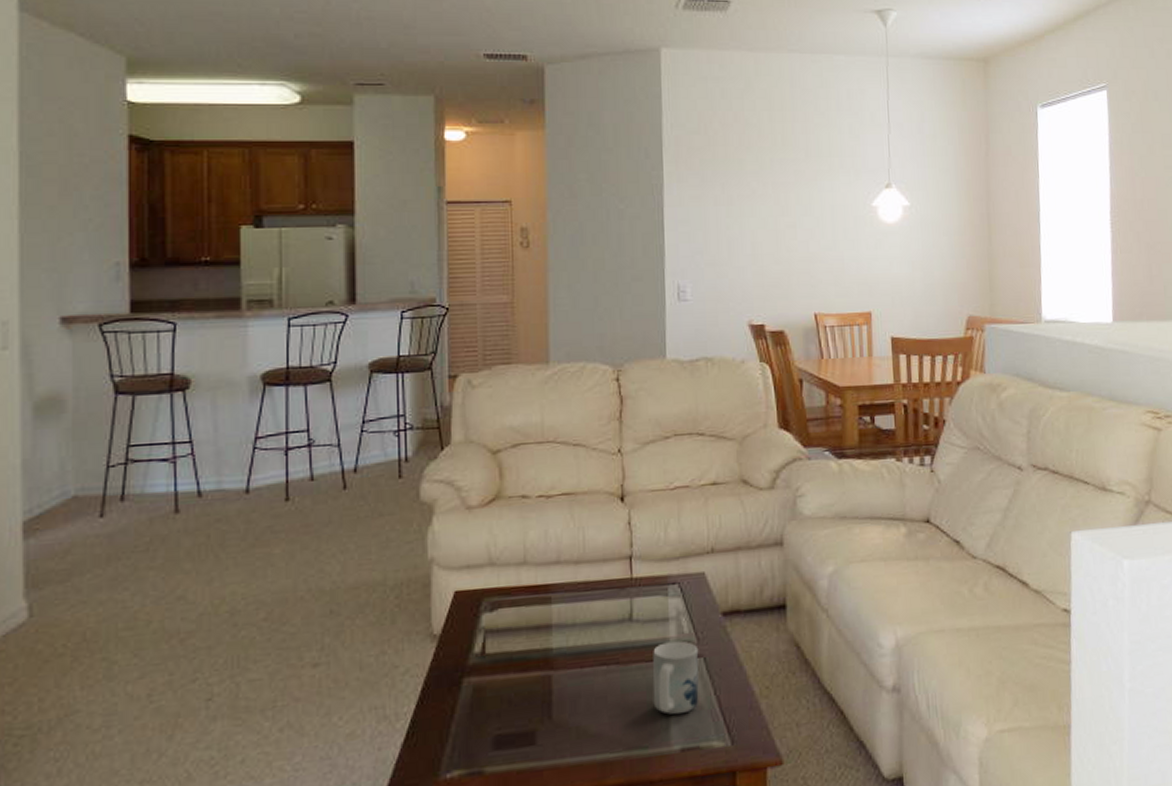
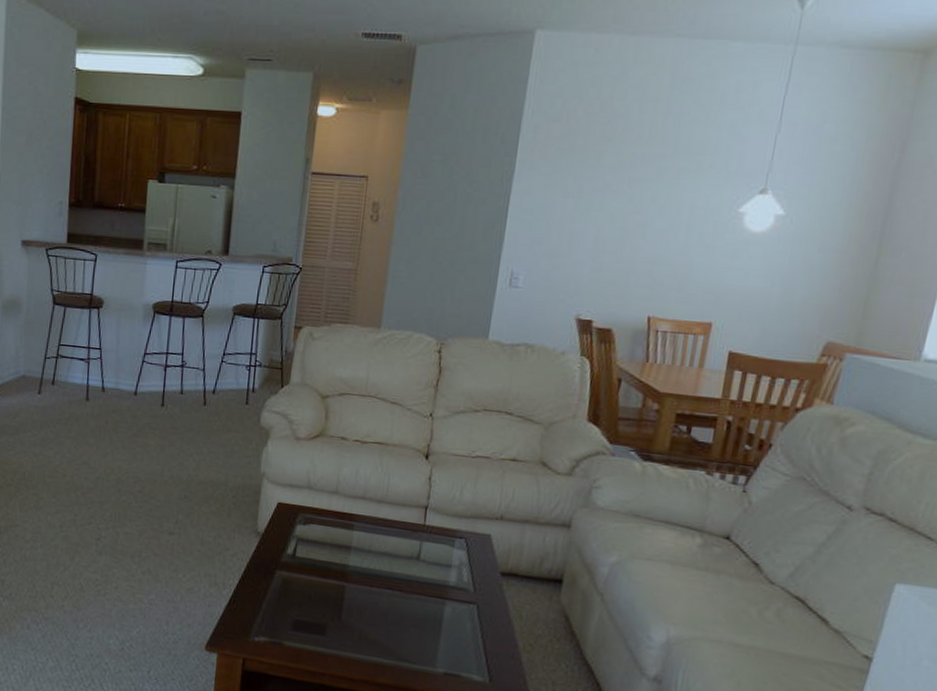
mug: present [652,640,699,715] -> none [426,584,474,646]

